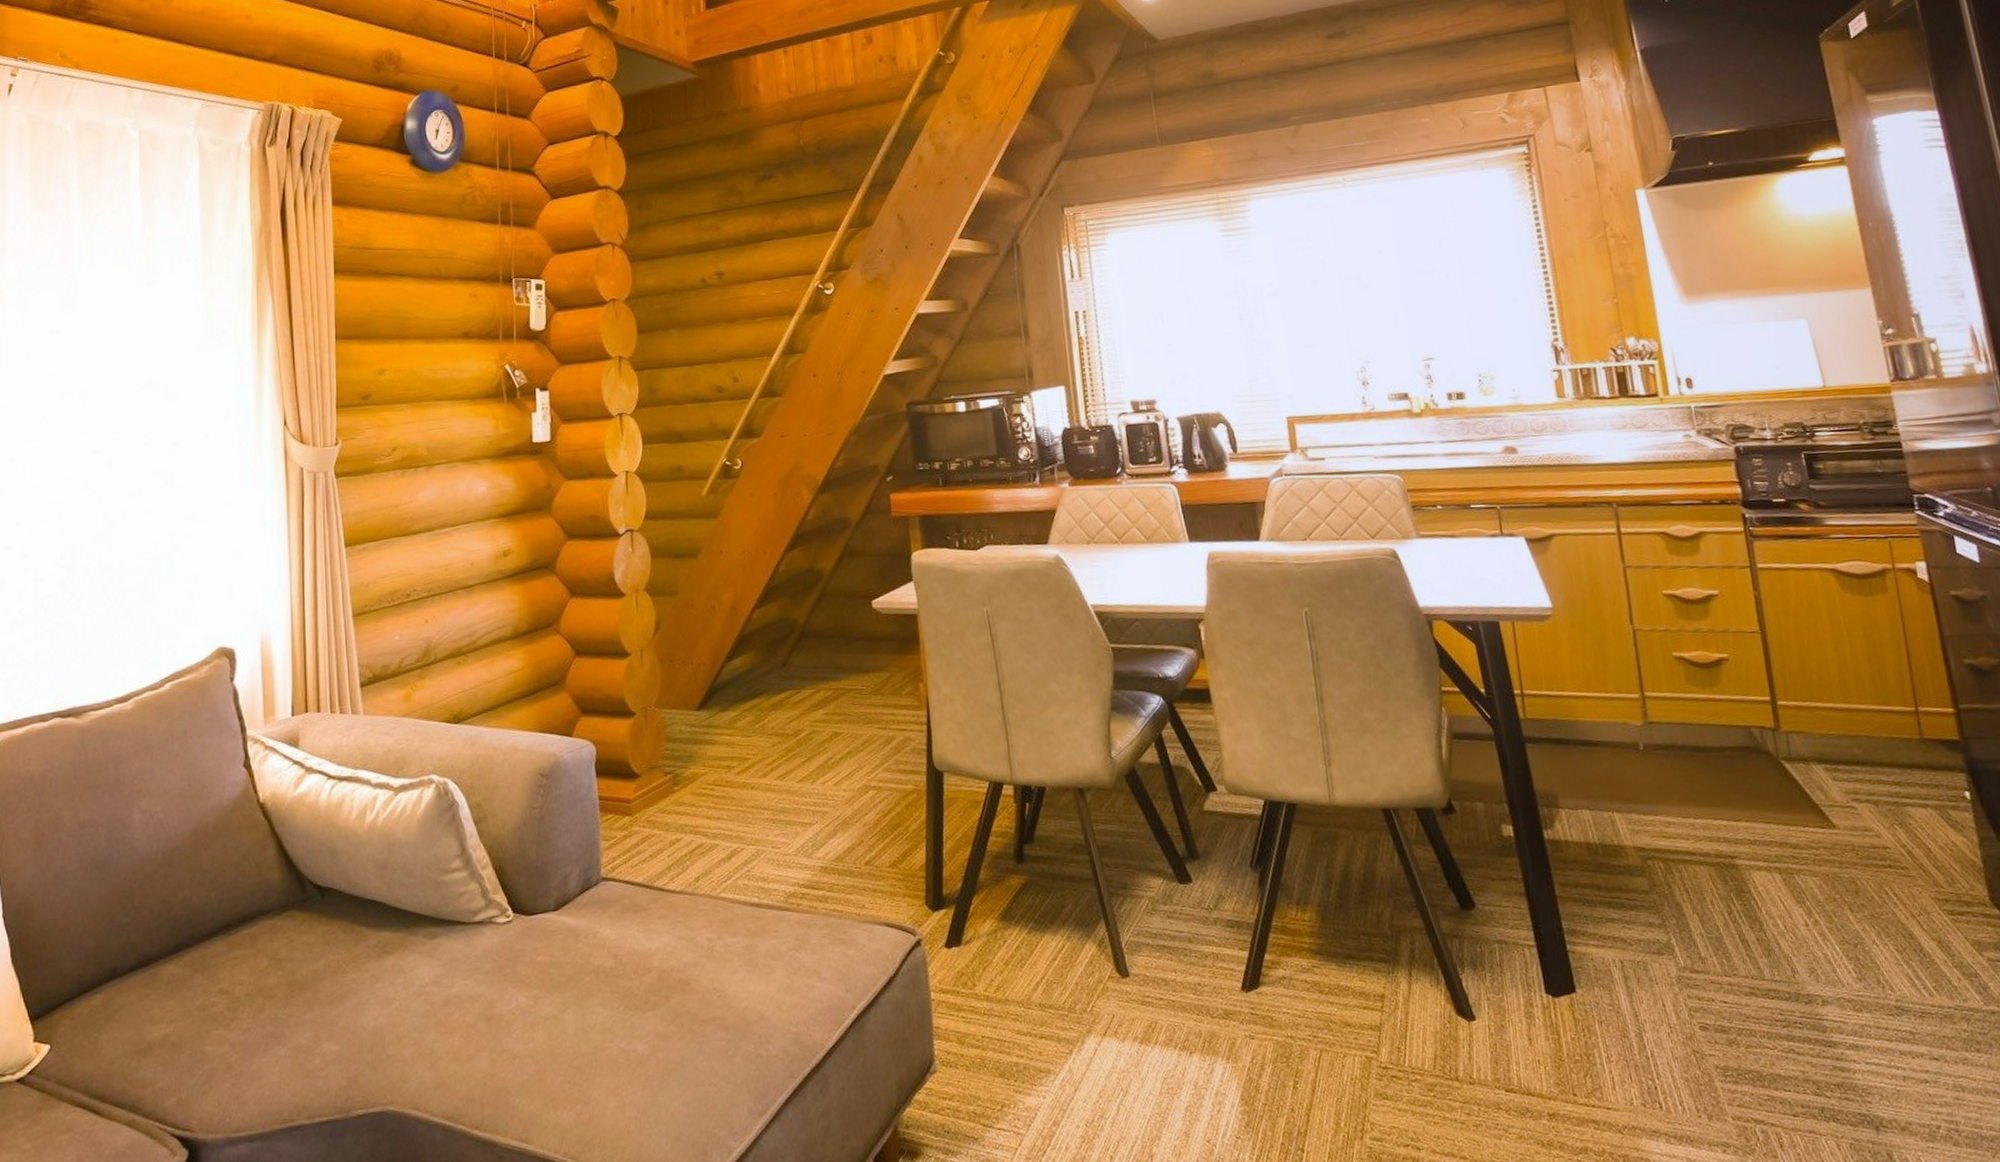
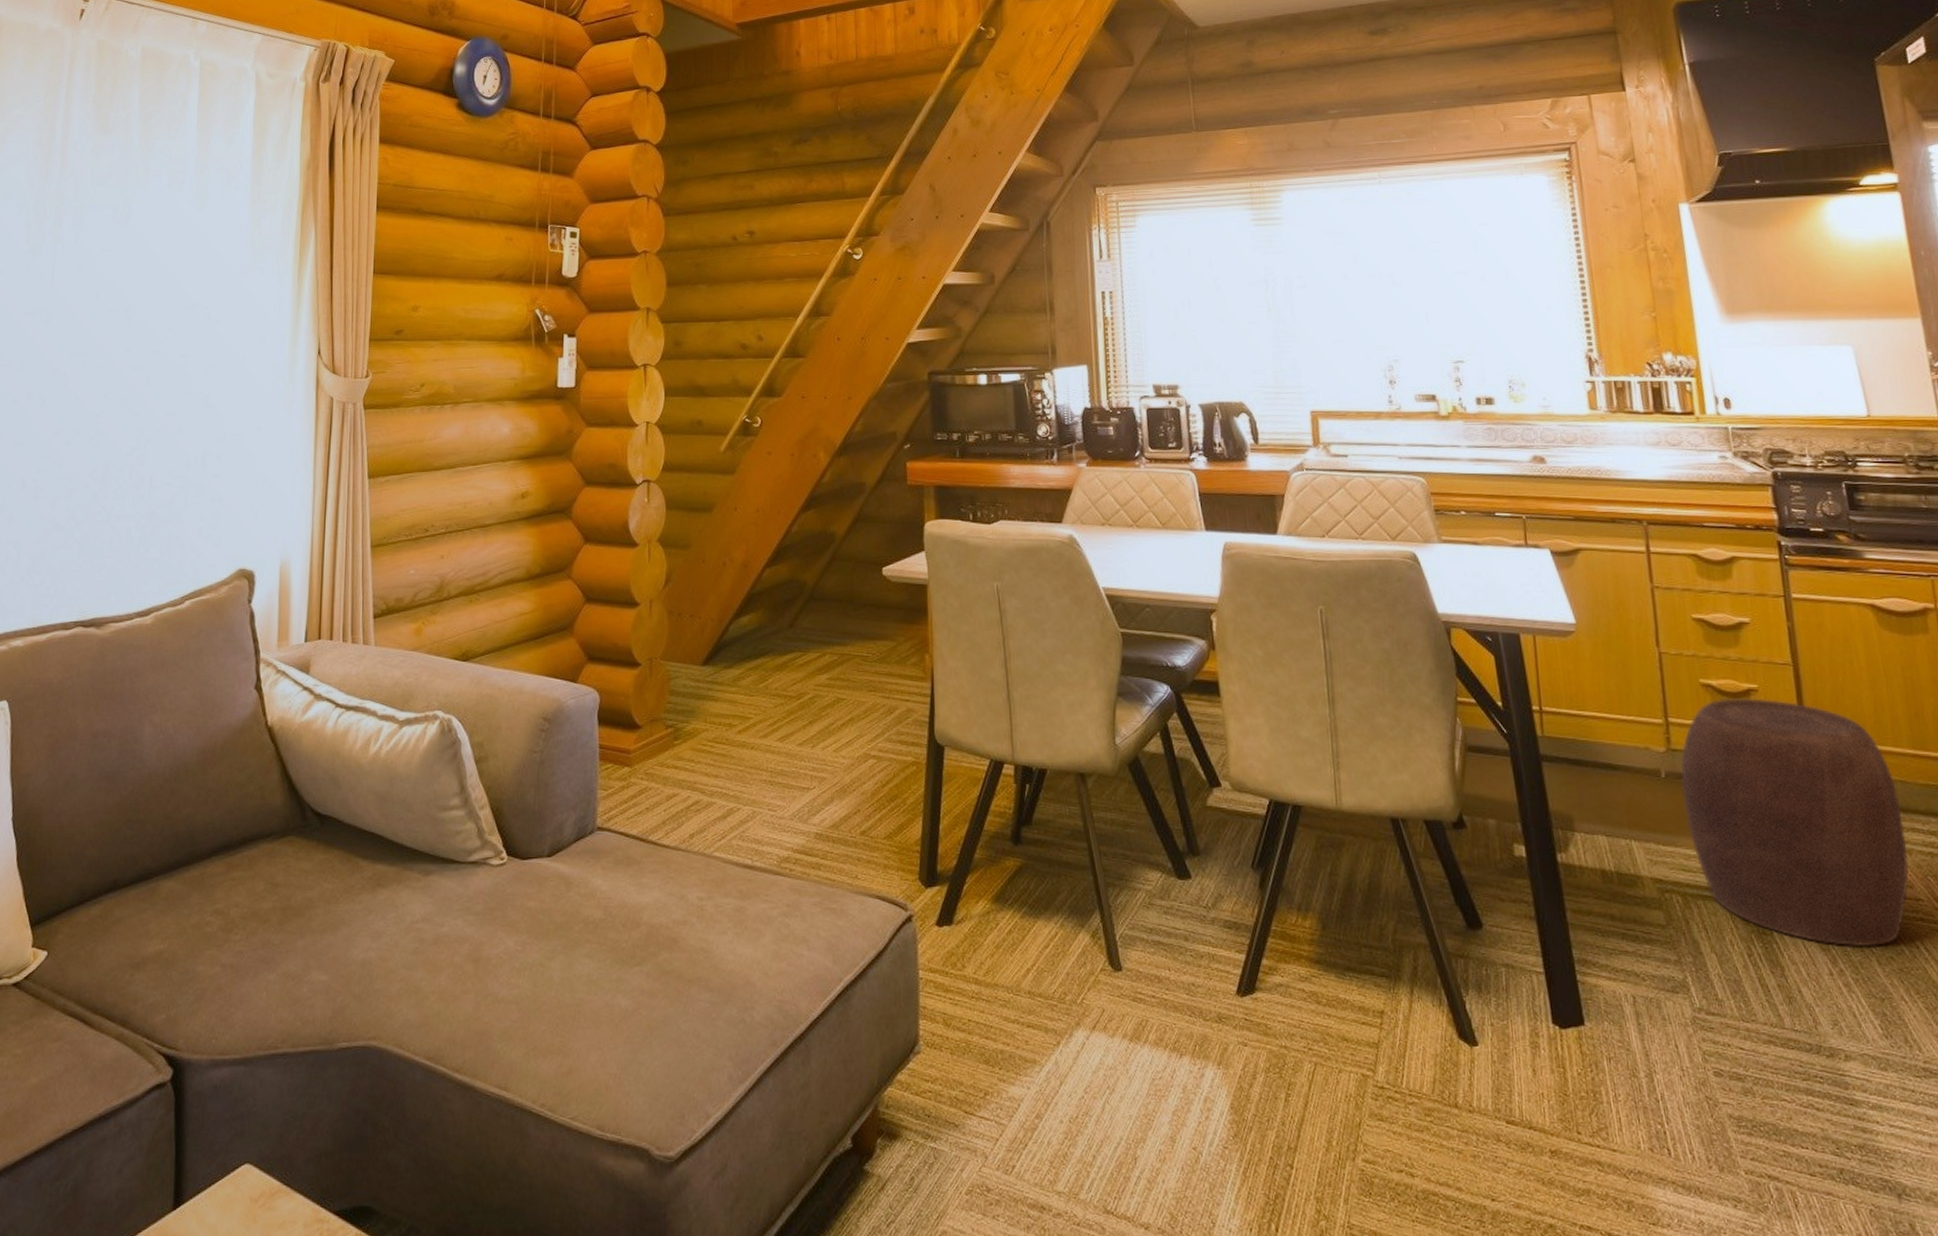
stool: none [1657,667,1877,898] -> present [1680,698,1909,948]

